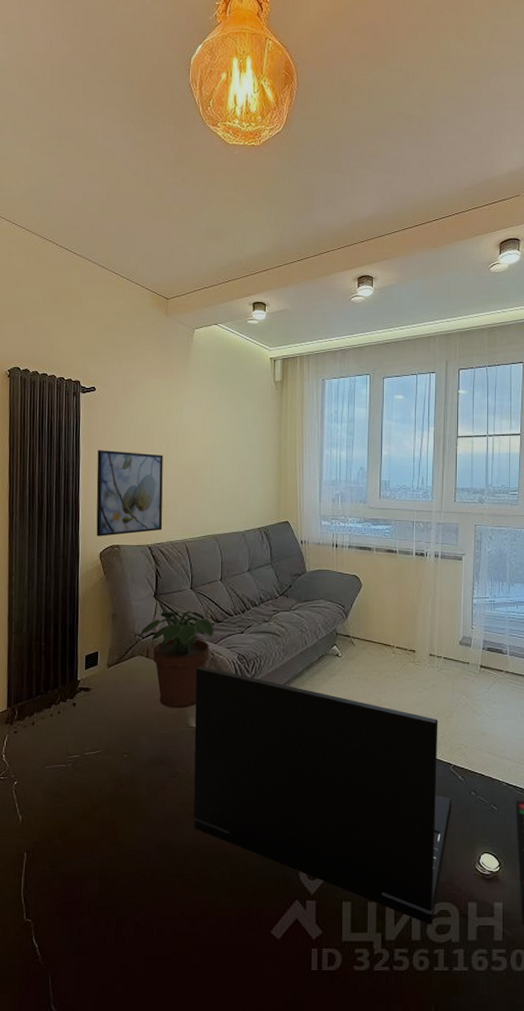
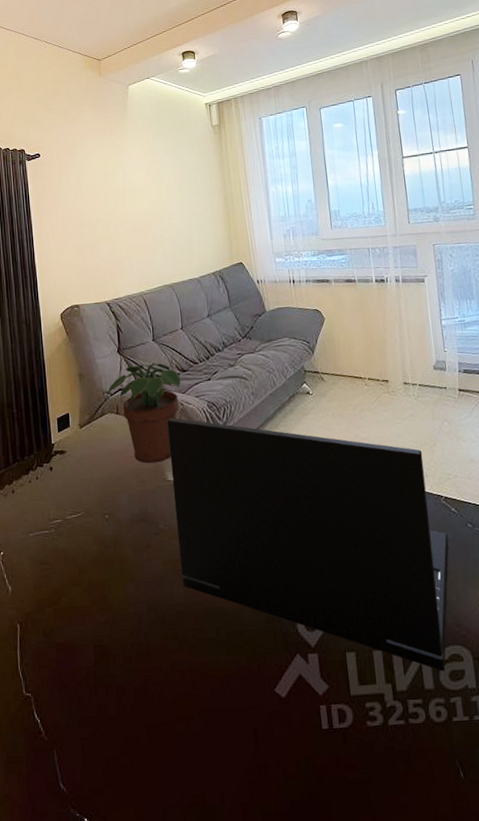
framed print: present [96,450,163,536] -> none [48,211,119,299]

